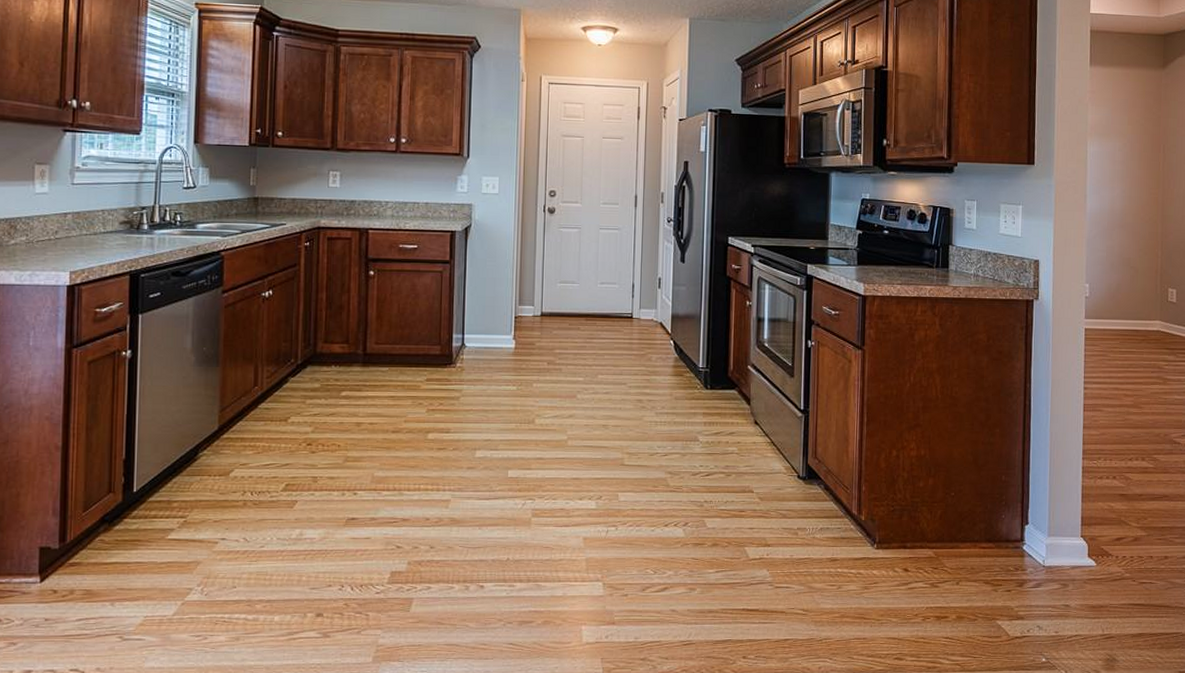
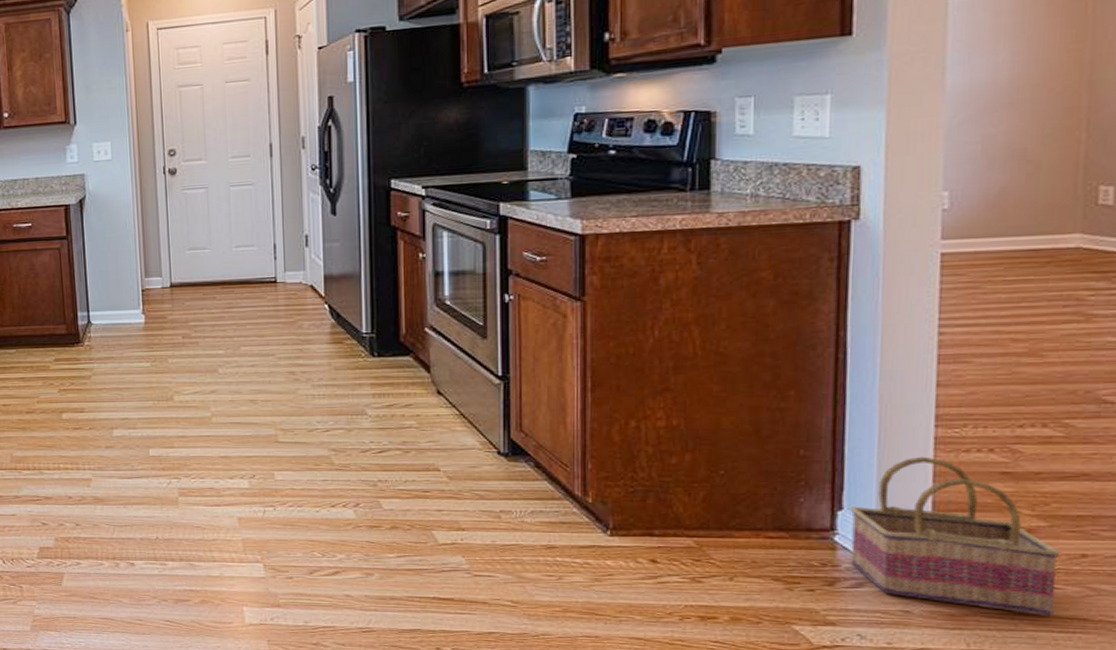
basket: none [1032,482,1154,605] -> present [850,456,1061,616]

